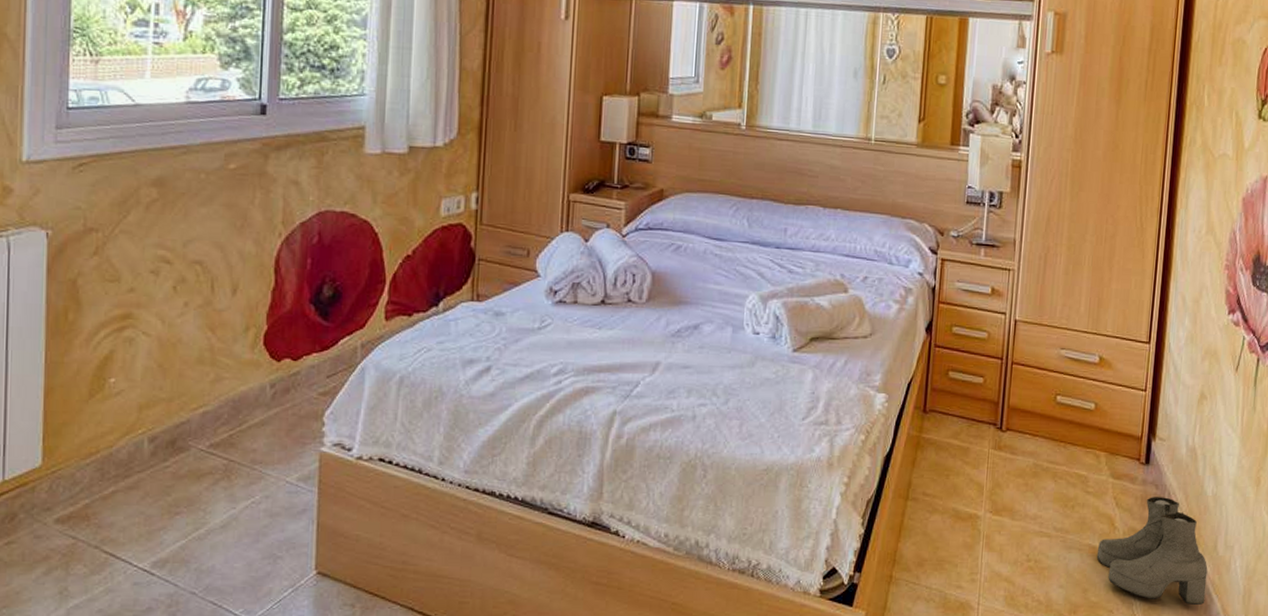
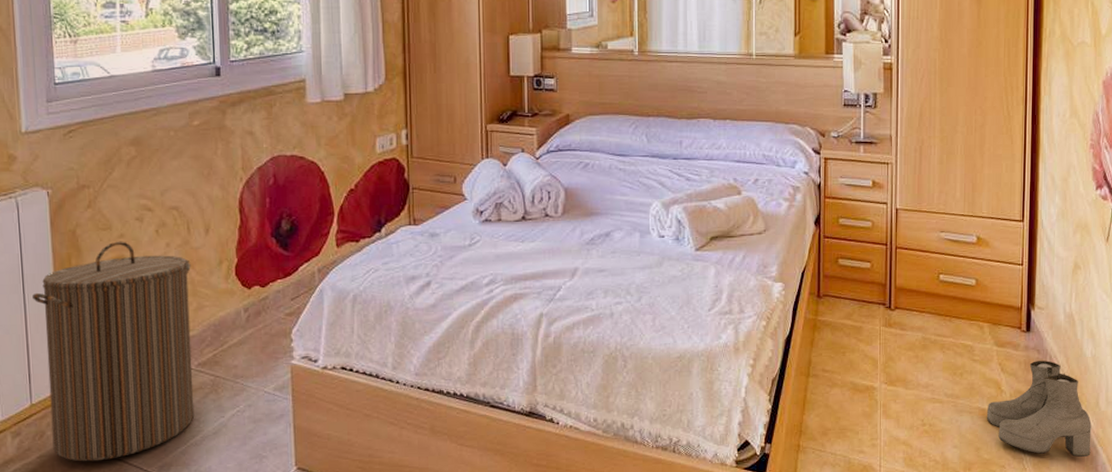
laundry hamper: none [17,296,212,552] -> present [32,241,195,462]

